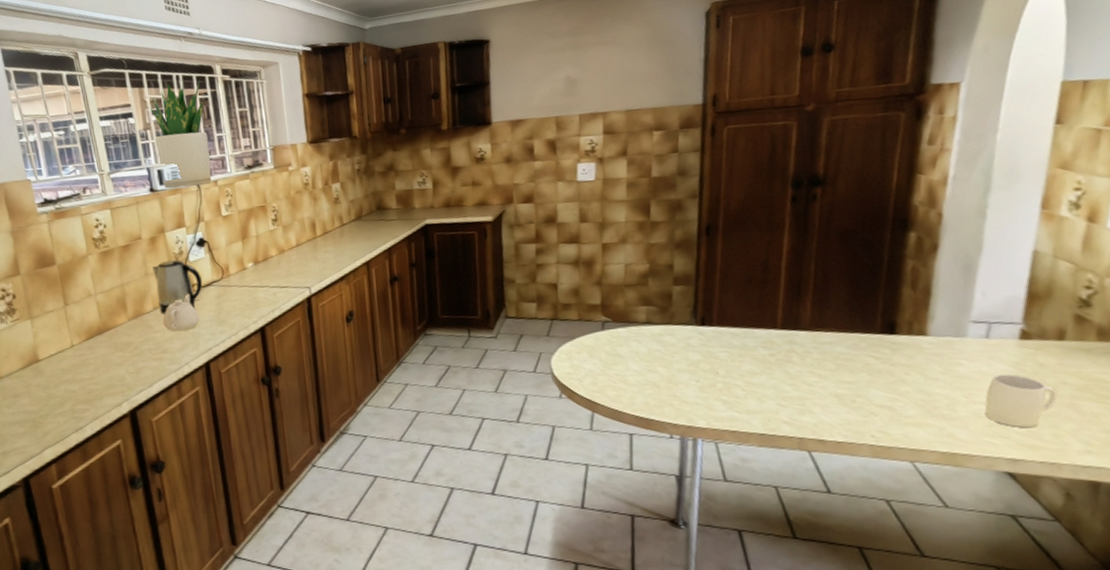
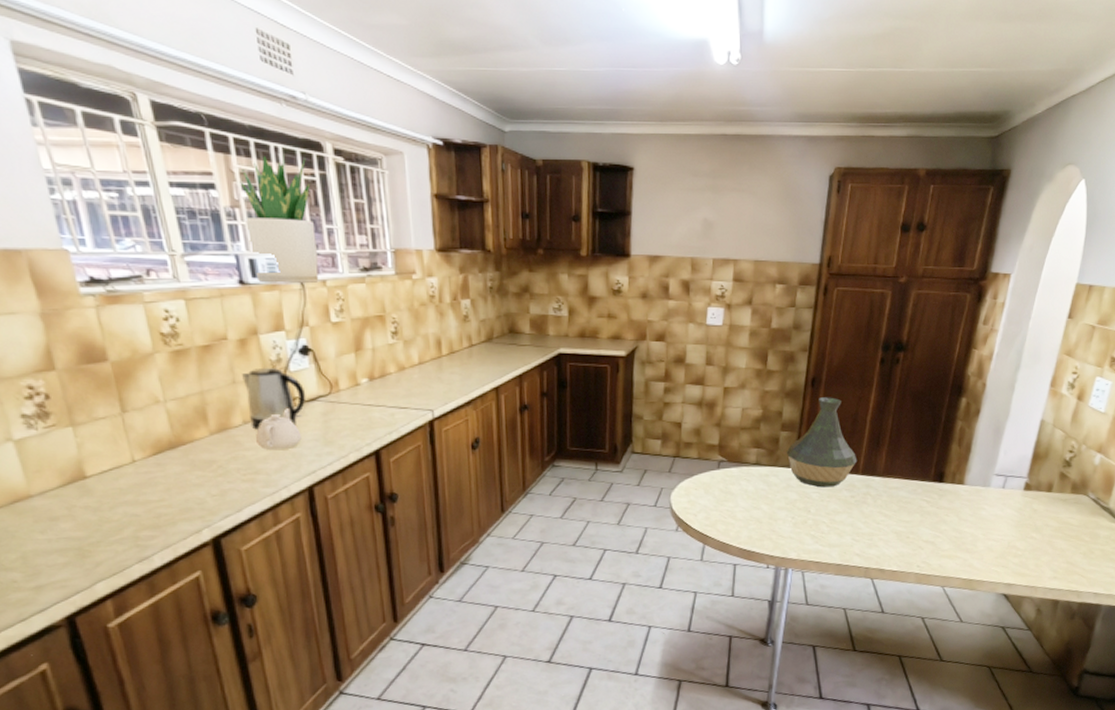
vase: none [681,244,774,346] -> present [786,397,858,488]
mug: present [984,373,1058,429] -> none [995,517,1042,560]

